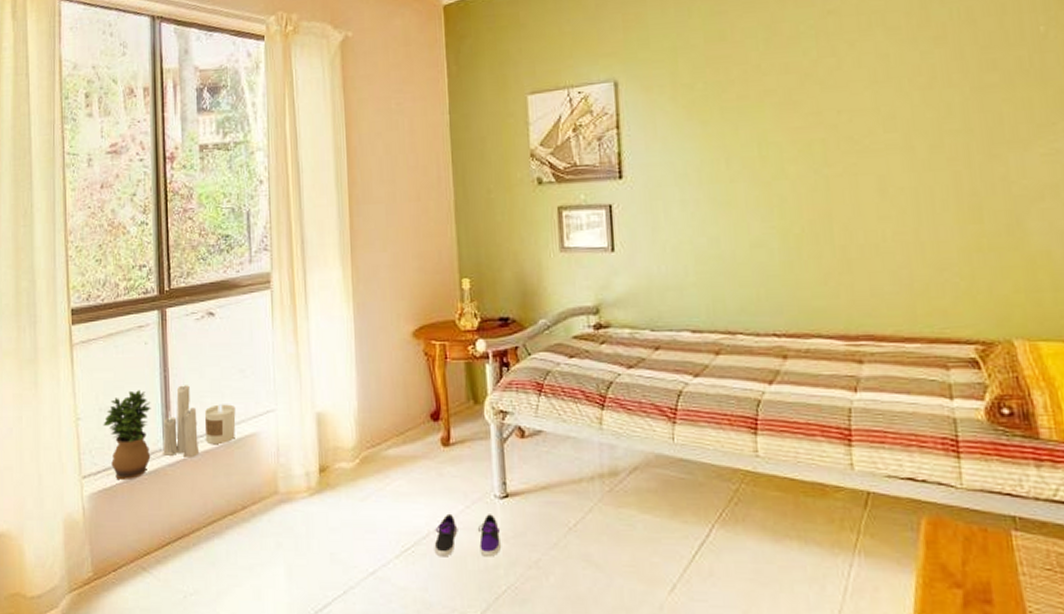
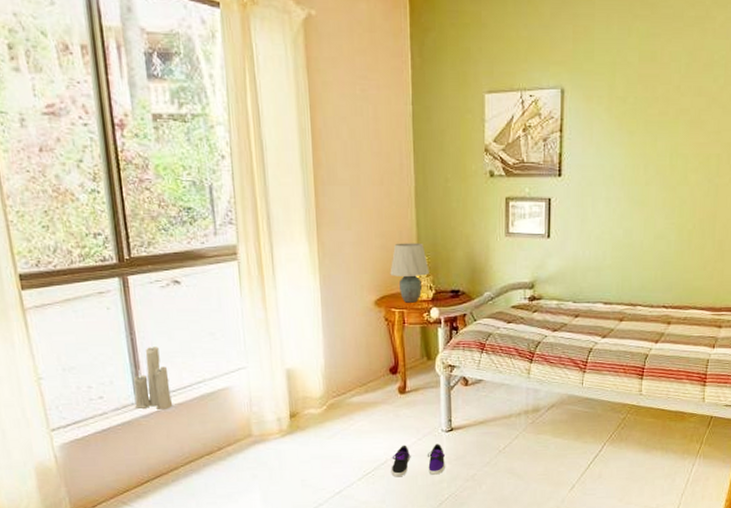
potted plant: present [103,390,151,481] -> none [68,352,123,432]
candle: present [205,403,236,445] -> none [176,362,208,398]
table lamp: none [429,263,473,334] -> present [390,243,429,303]

